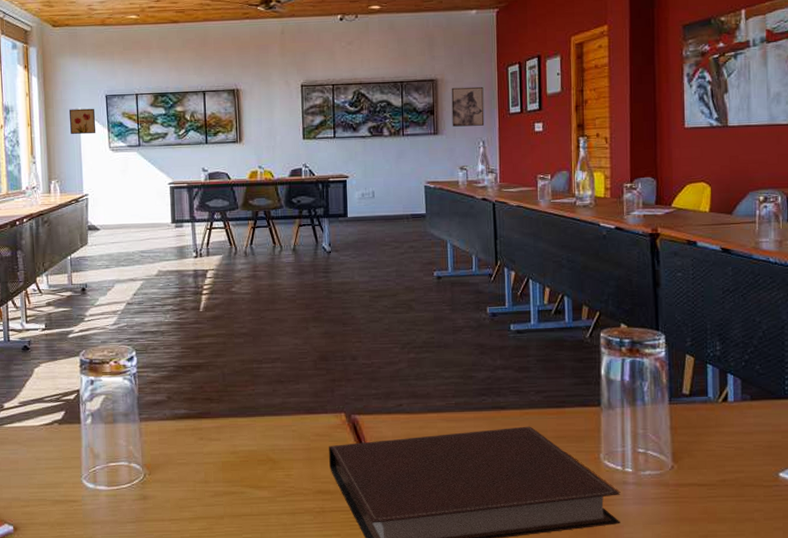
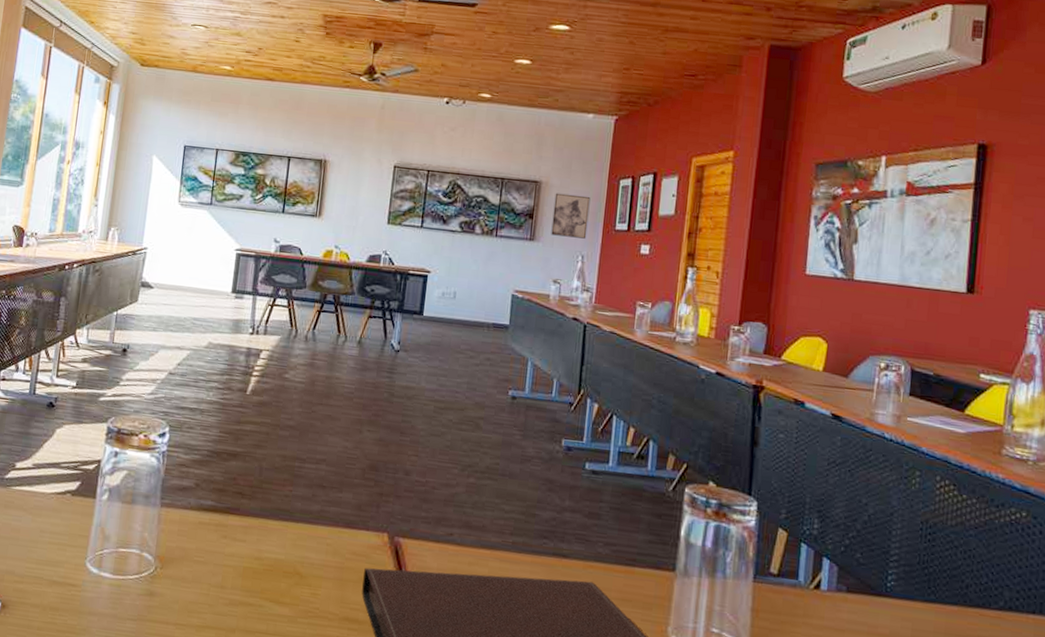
wall art: present [68,108,96,134] -> none [140,154,170,185]

